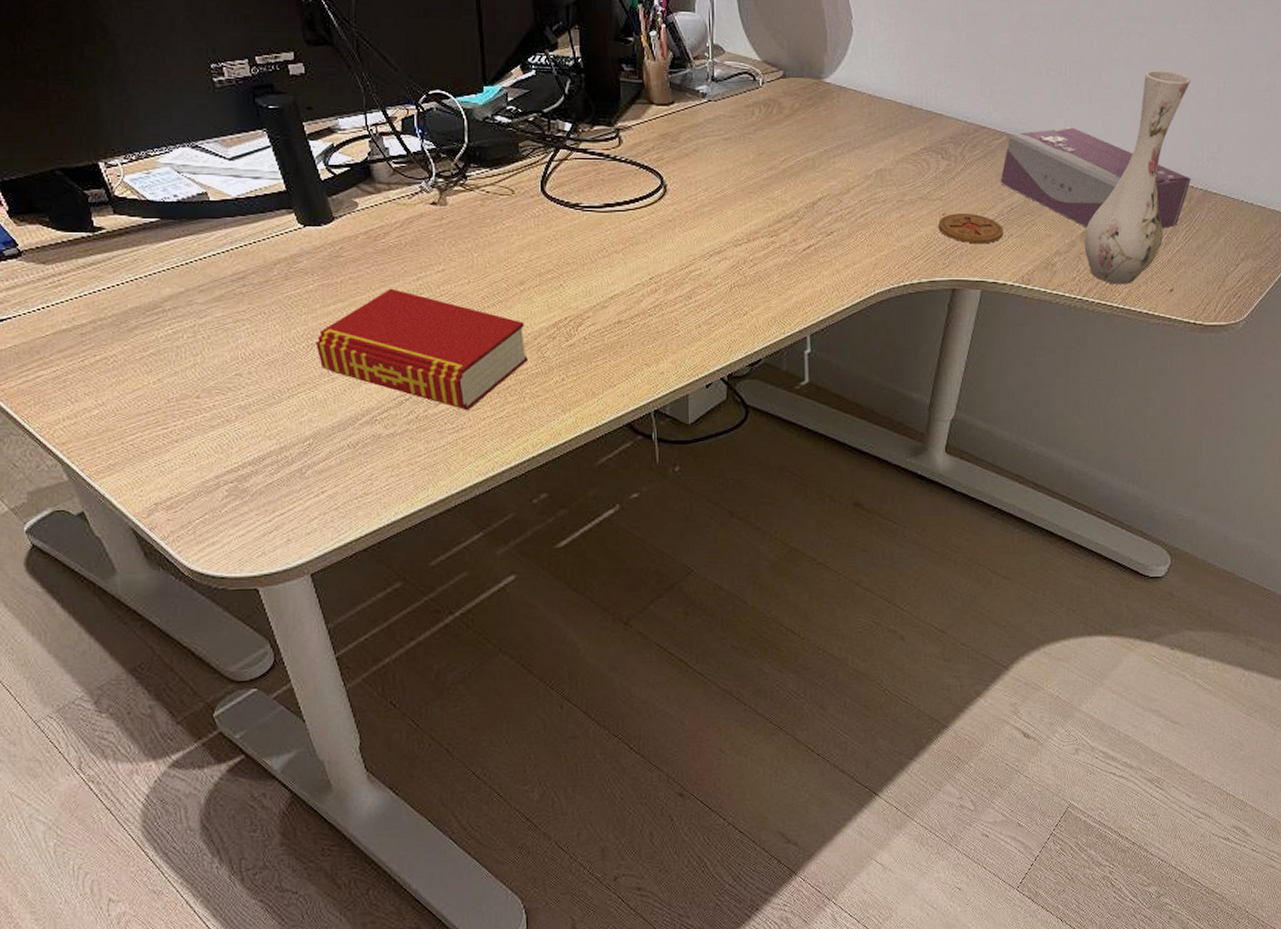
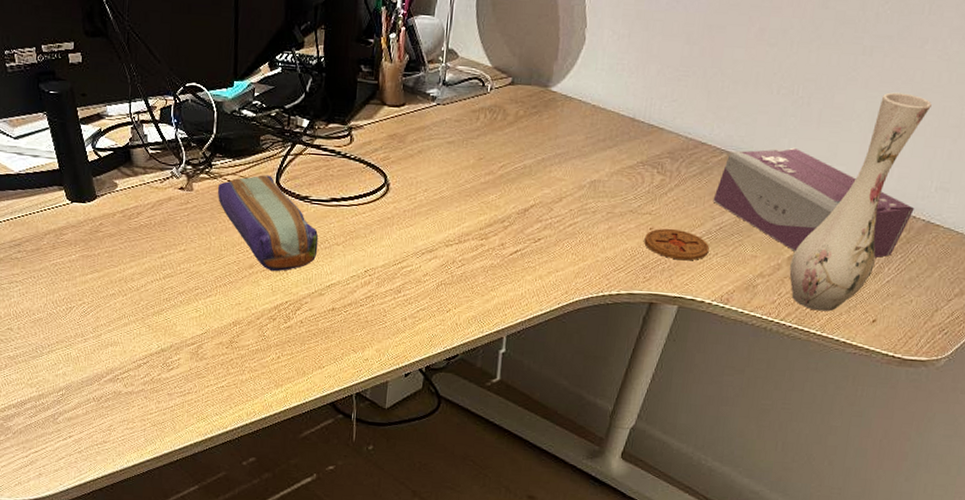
book: present [315,288,528,411] -> none [73,263,250,378]
pencil case: none [475,183,595,286] -> present [217,175,319,272]

